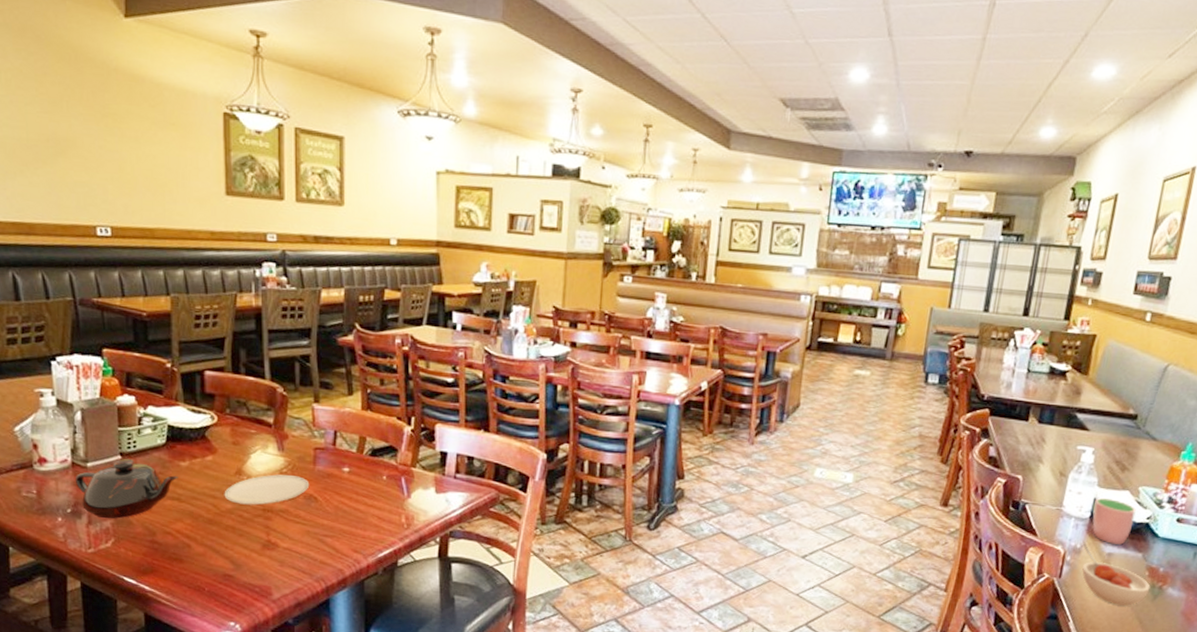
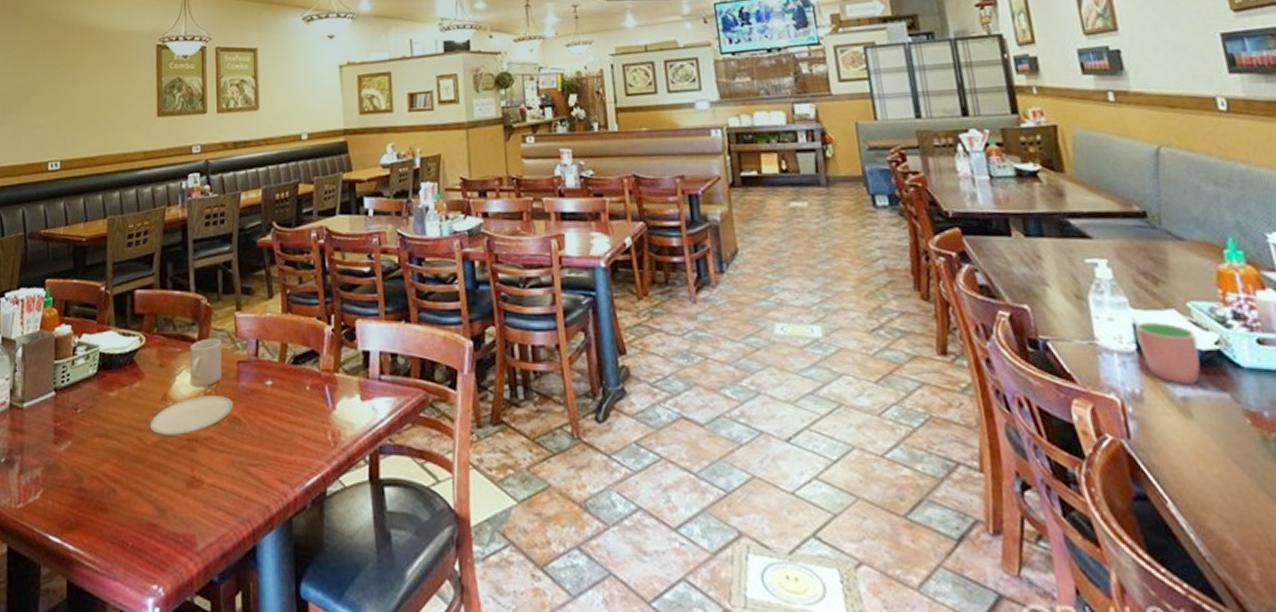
teapot: present [74,459,178,519] -> none [11,395,107,466]
cup: none [265,424,300,467] -> present [189,338,223,388]
soup bowl: present [1082,542,1151,606] -> none [1142,384,1263,474]

